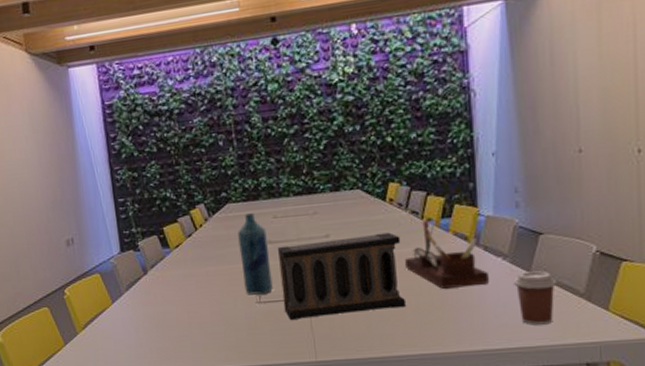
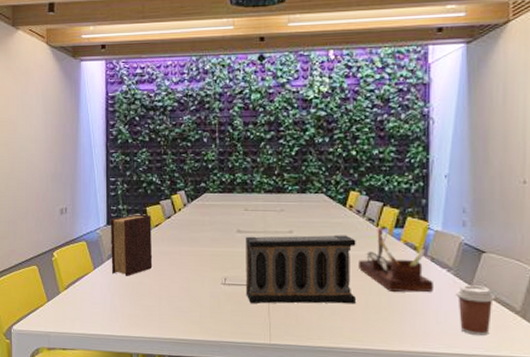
diary: none [124,235,178,307] -> present [110,214,153,276]
bottle: present [238,213,273,295] -> none [211,204,238,277]

